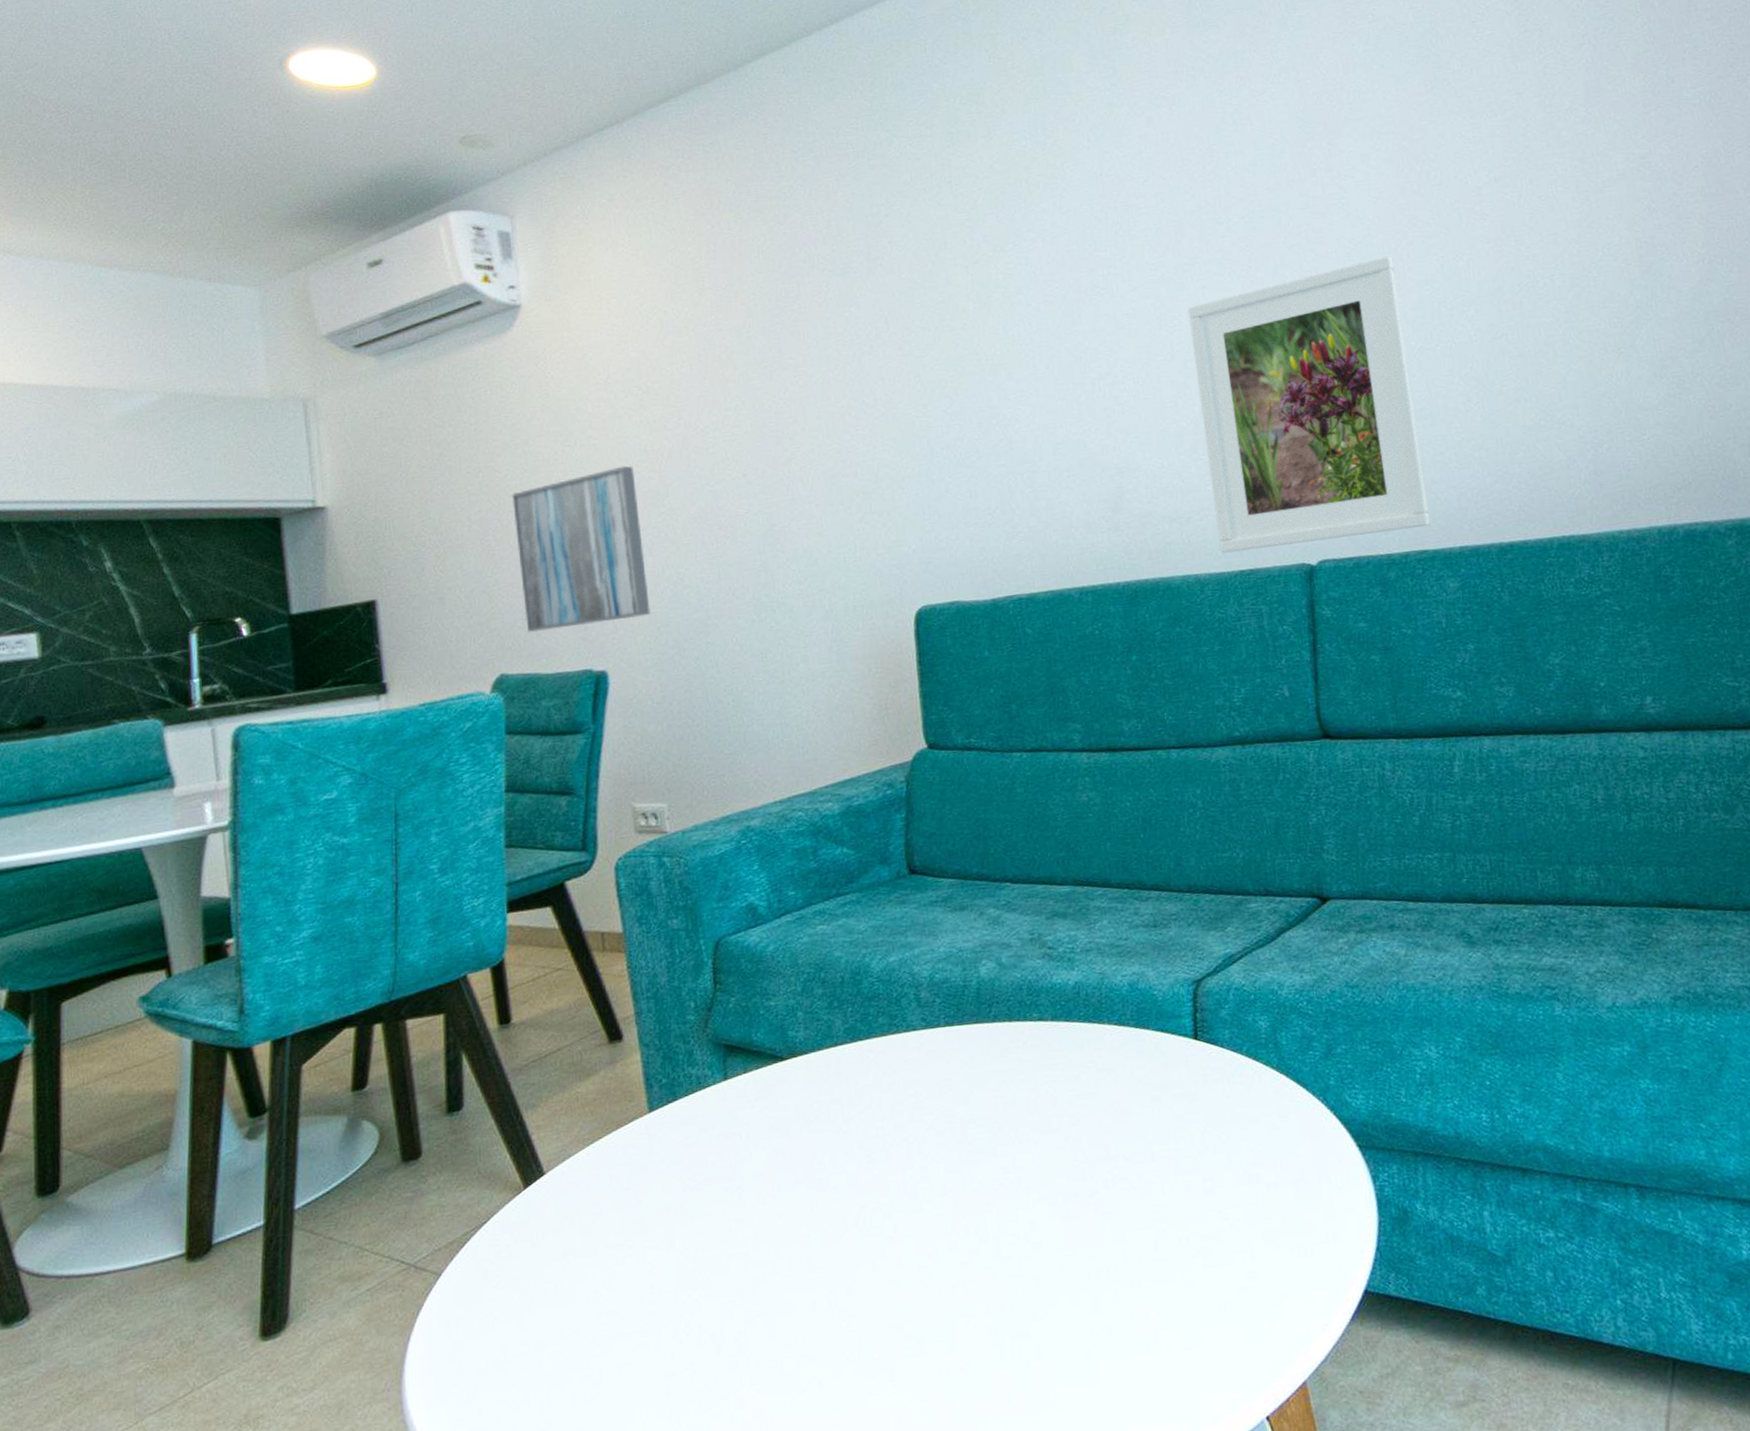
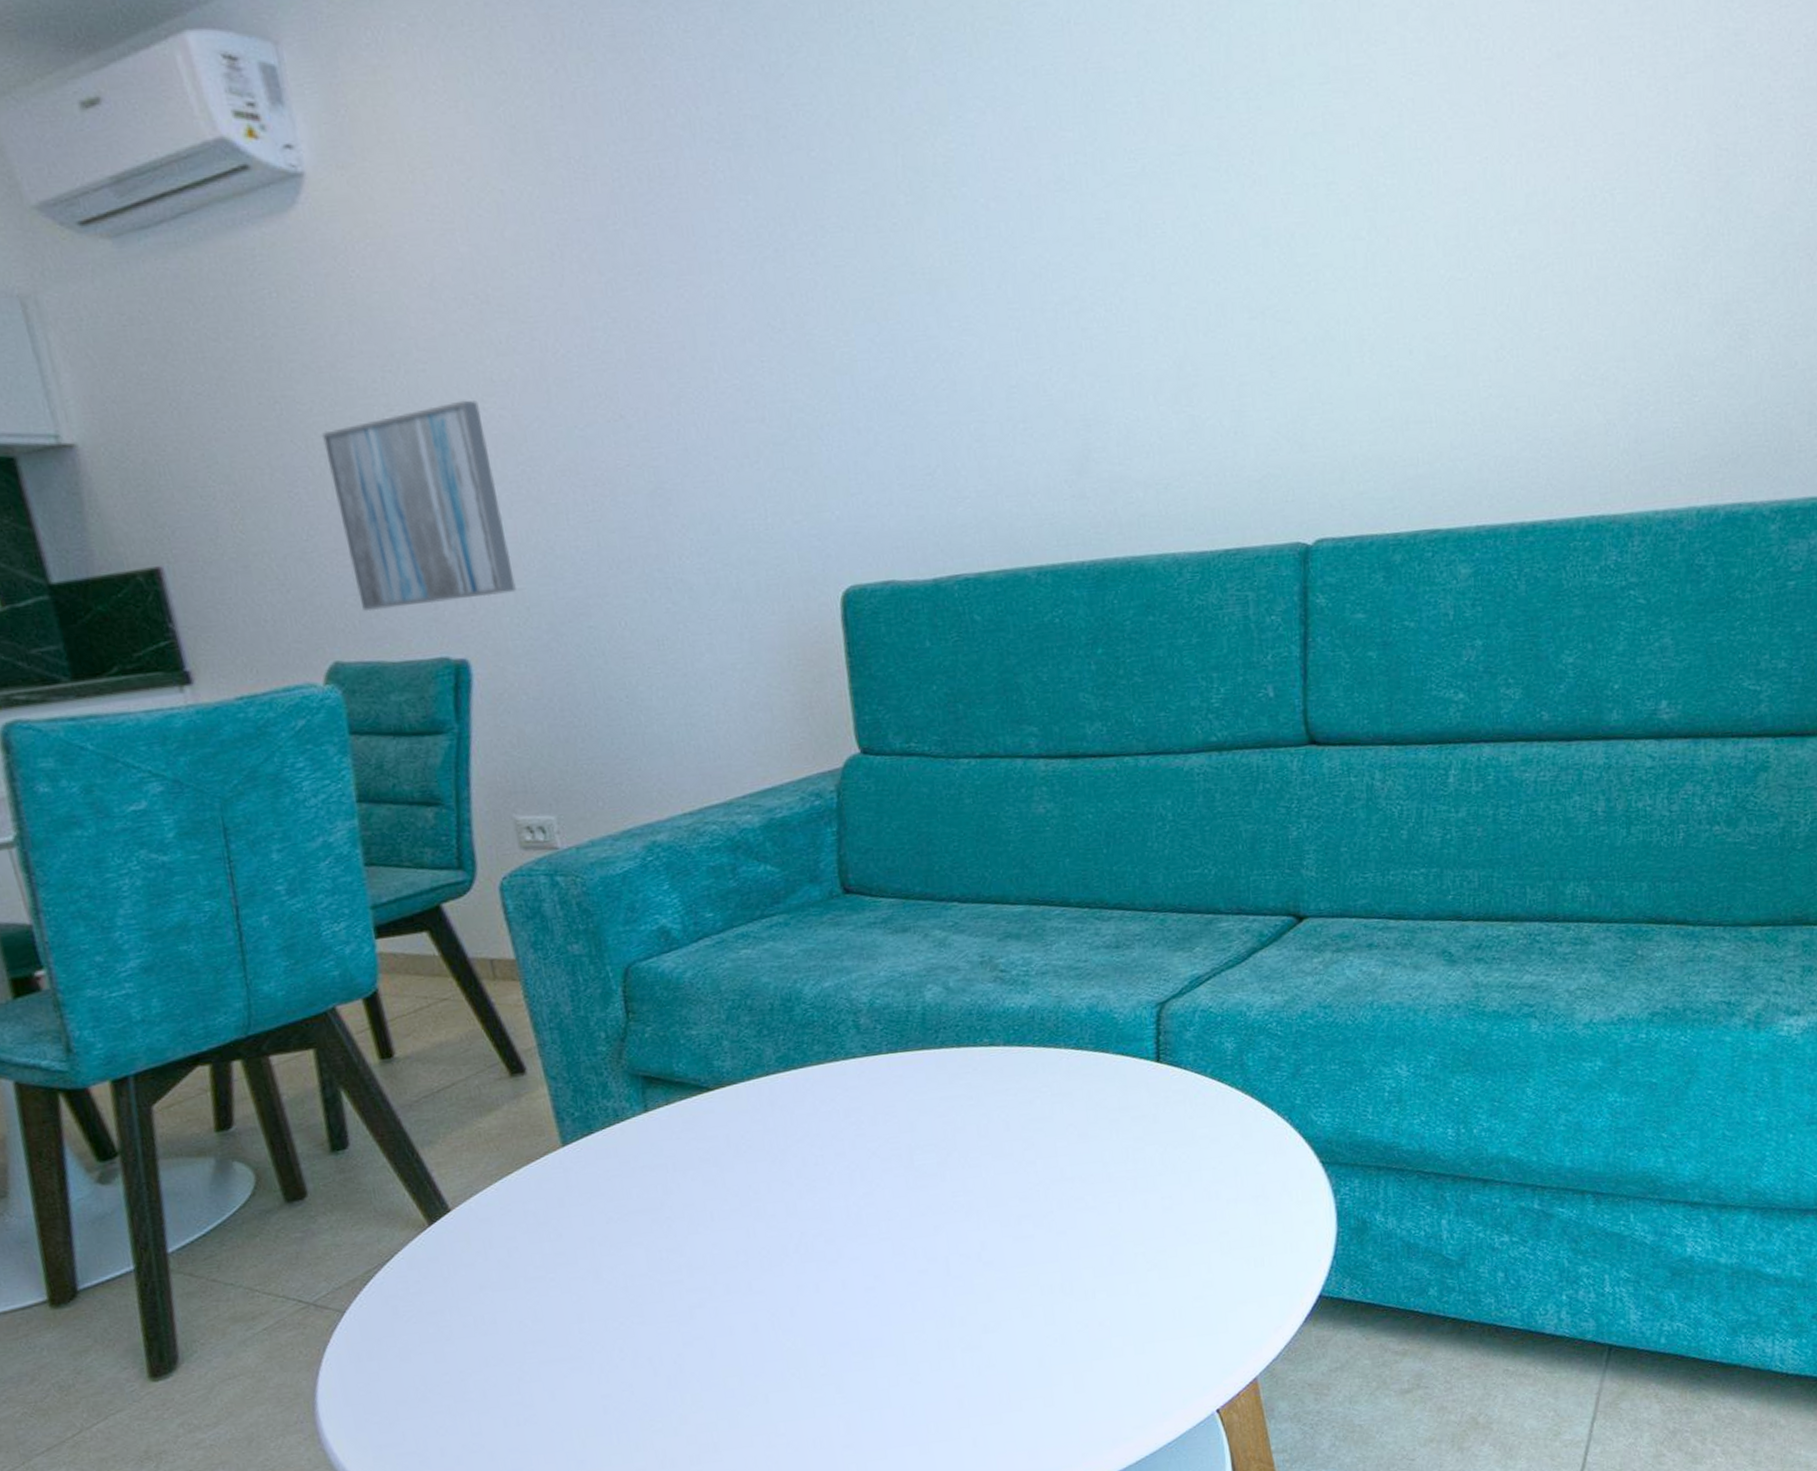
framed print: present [1187,256,1431,553] -> none [1173,154,1445,529]

